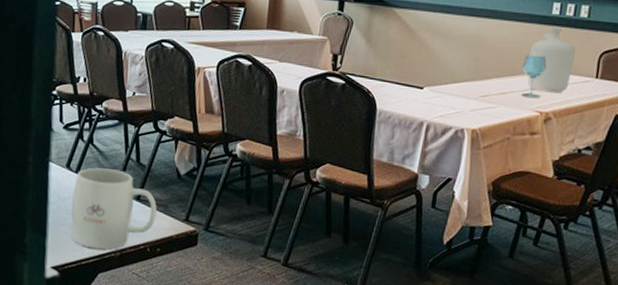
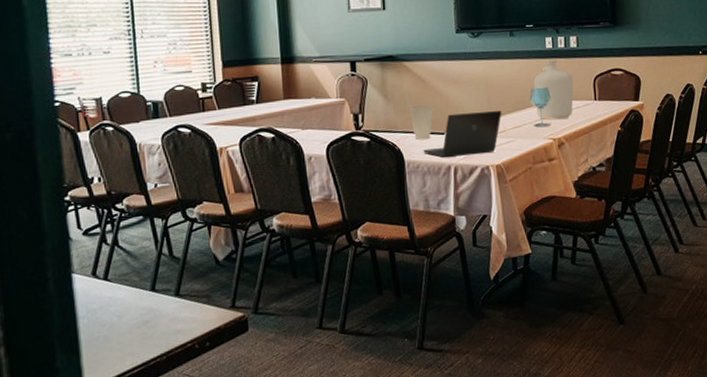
mug: present [71,167,157,250] -> none [103,268,200,358]
cup: none [390,54,418,92] -> present [409,104,434,141]
laptop: none [397,69,490,116] -> present [423,110,502,157]

